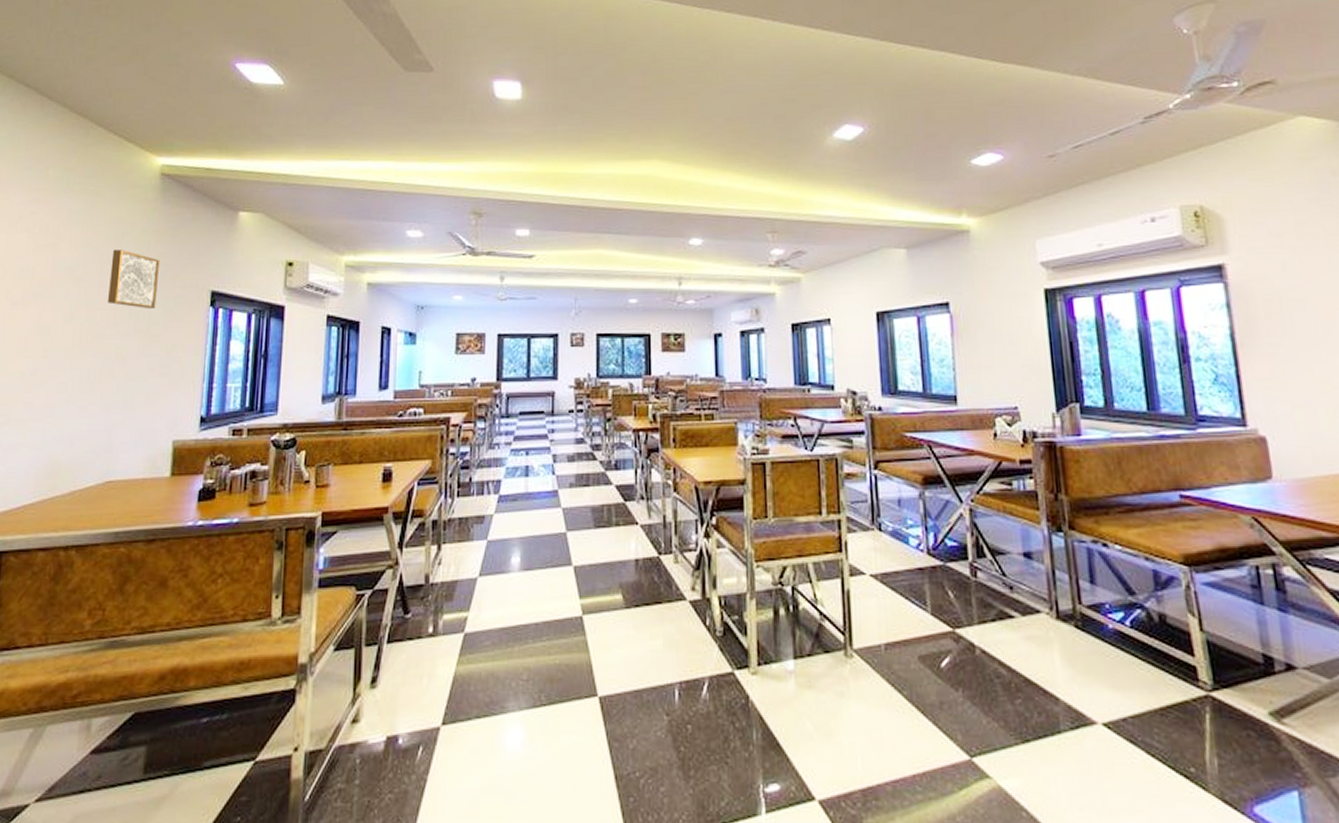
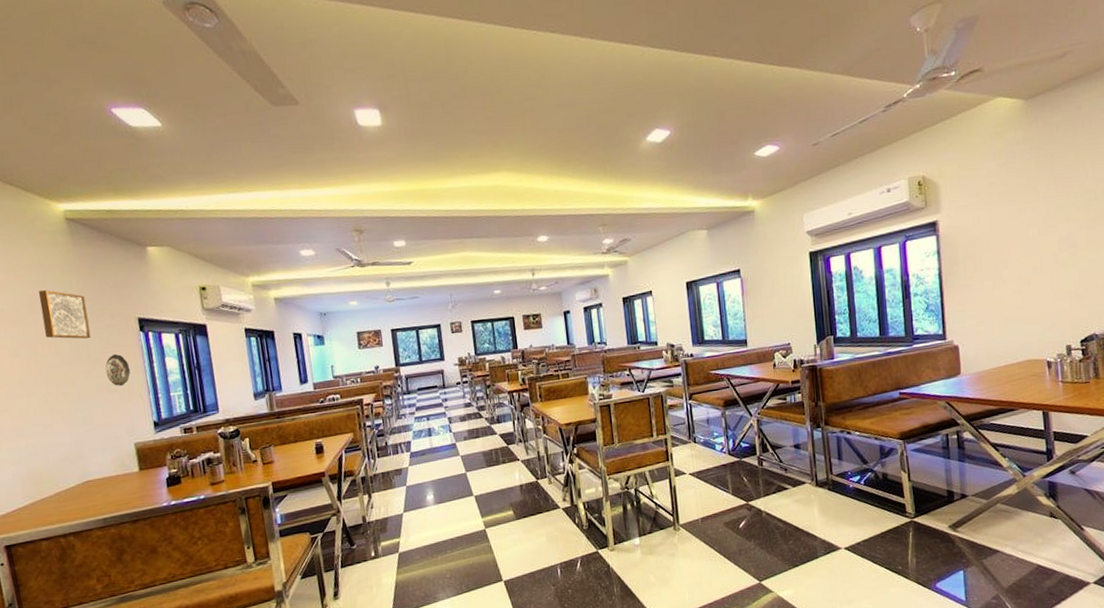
decorative plate: none [161,330,189,368] -> present [105,354,131,386]

